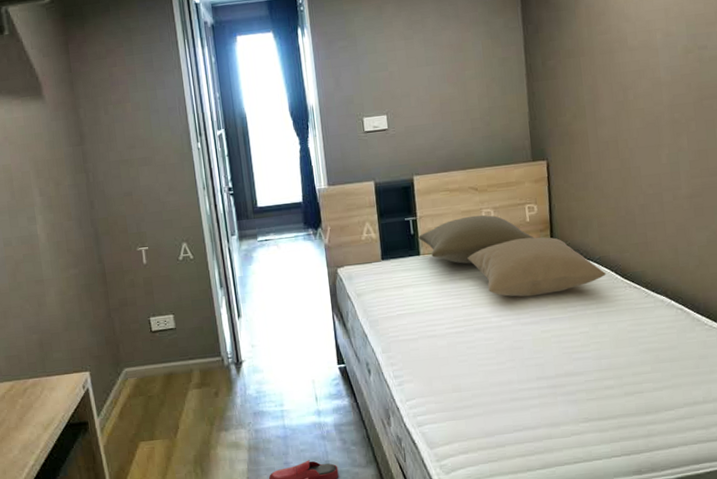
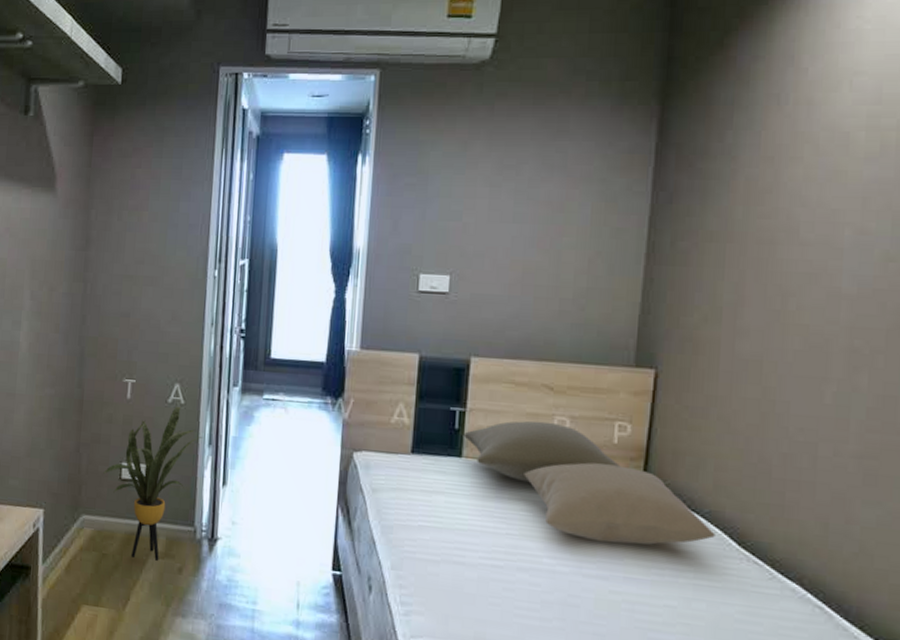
house plant: none [135,260,214,393] -> present [103,404,203,561]

